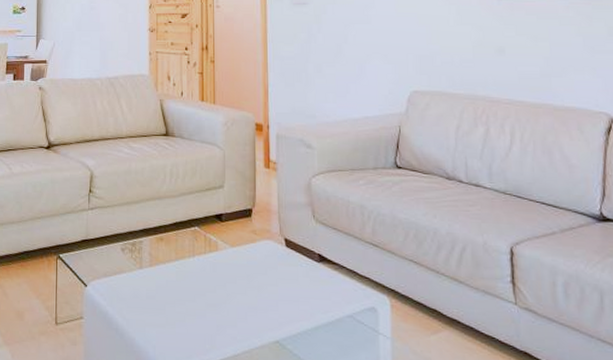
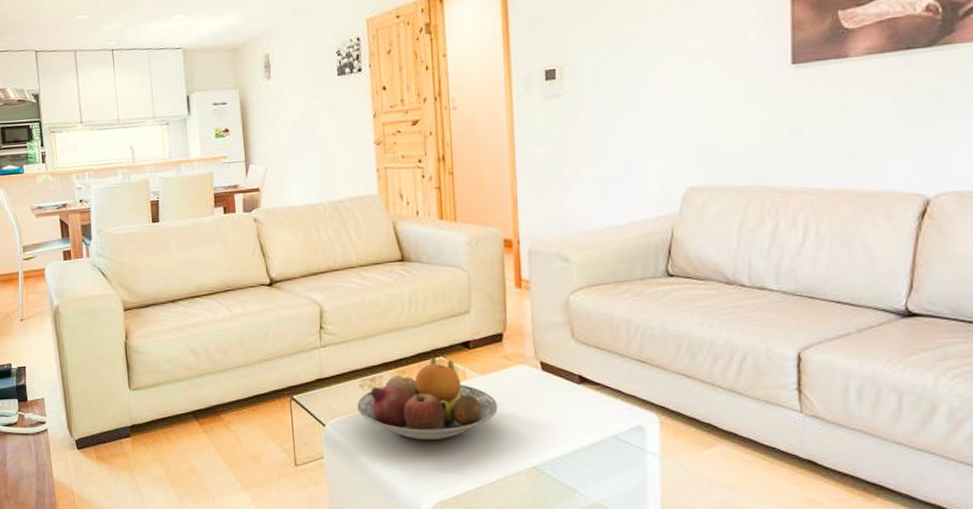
fruit bowl: none [116,226,246,308] -> present [356,356,498,441]

